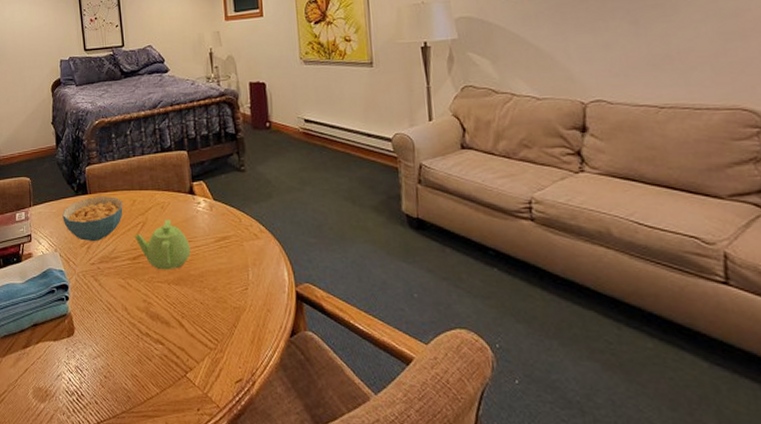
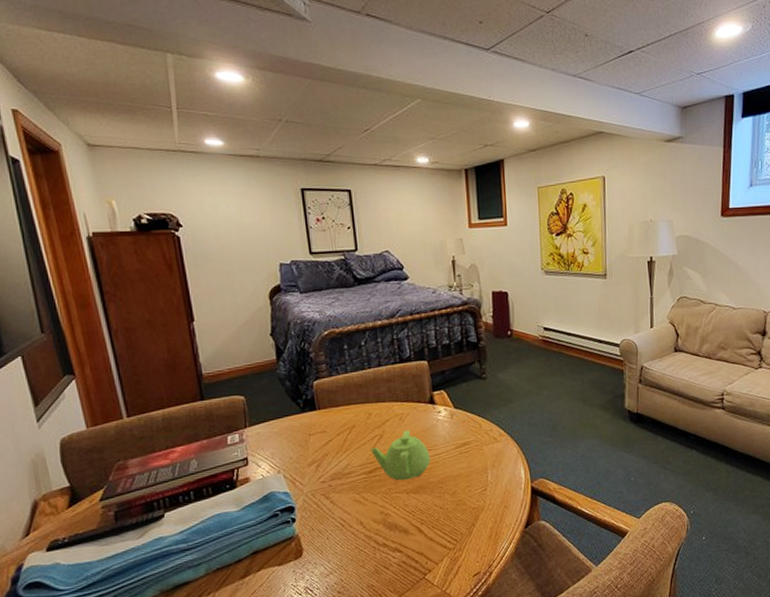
cereal bowl: present [62,196,123,242] -> none [286,411,358,460]

